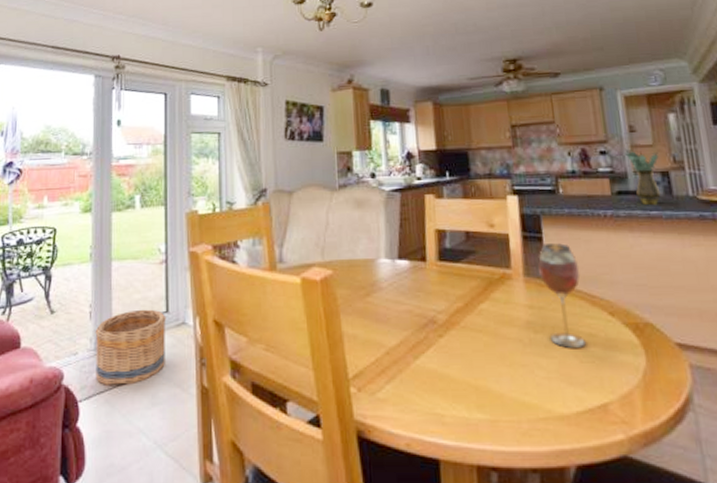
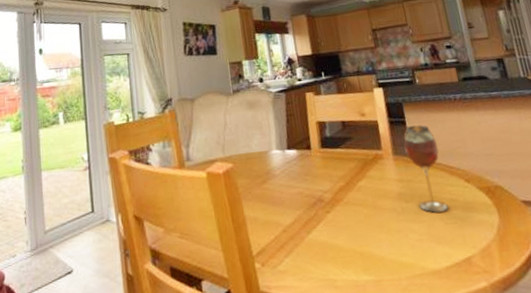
basket: present [95,309,166,385] -> none [30,210,94,282]
vase: present [624,148,661,206] -> none [466,42,499,88]

